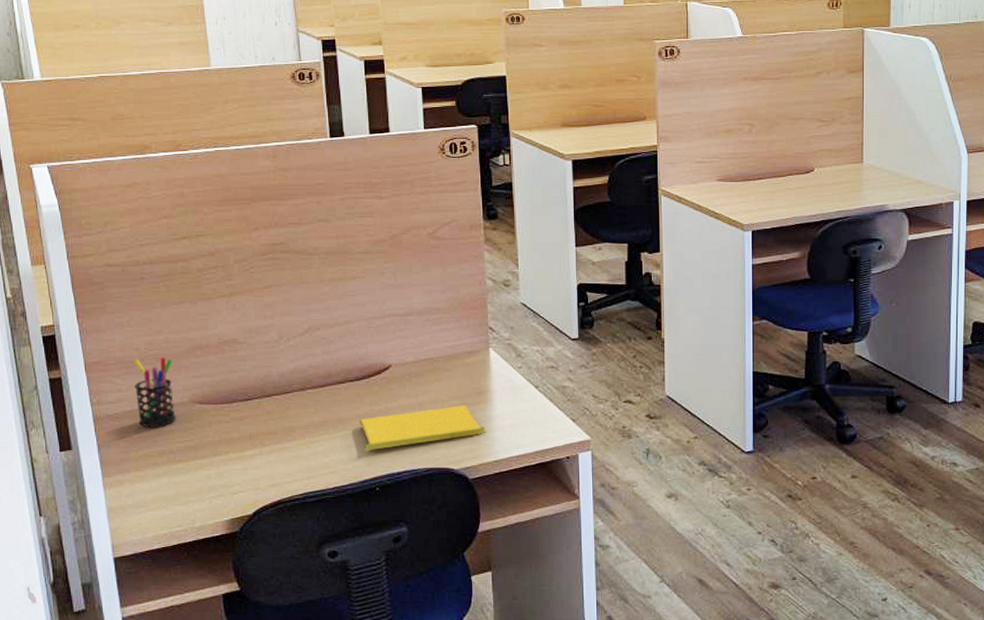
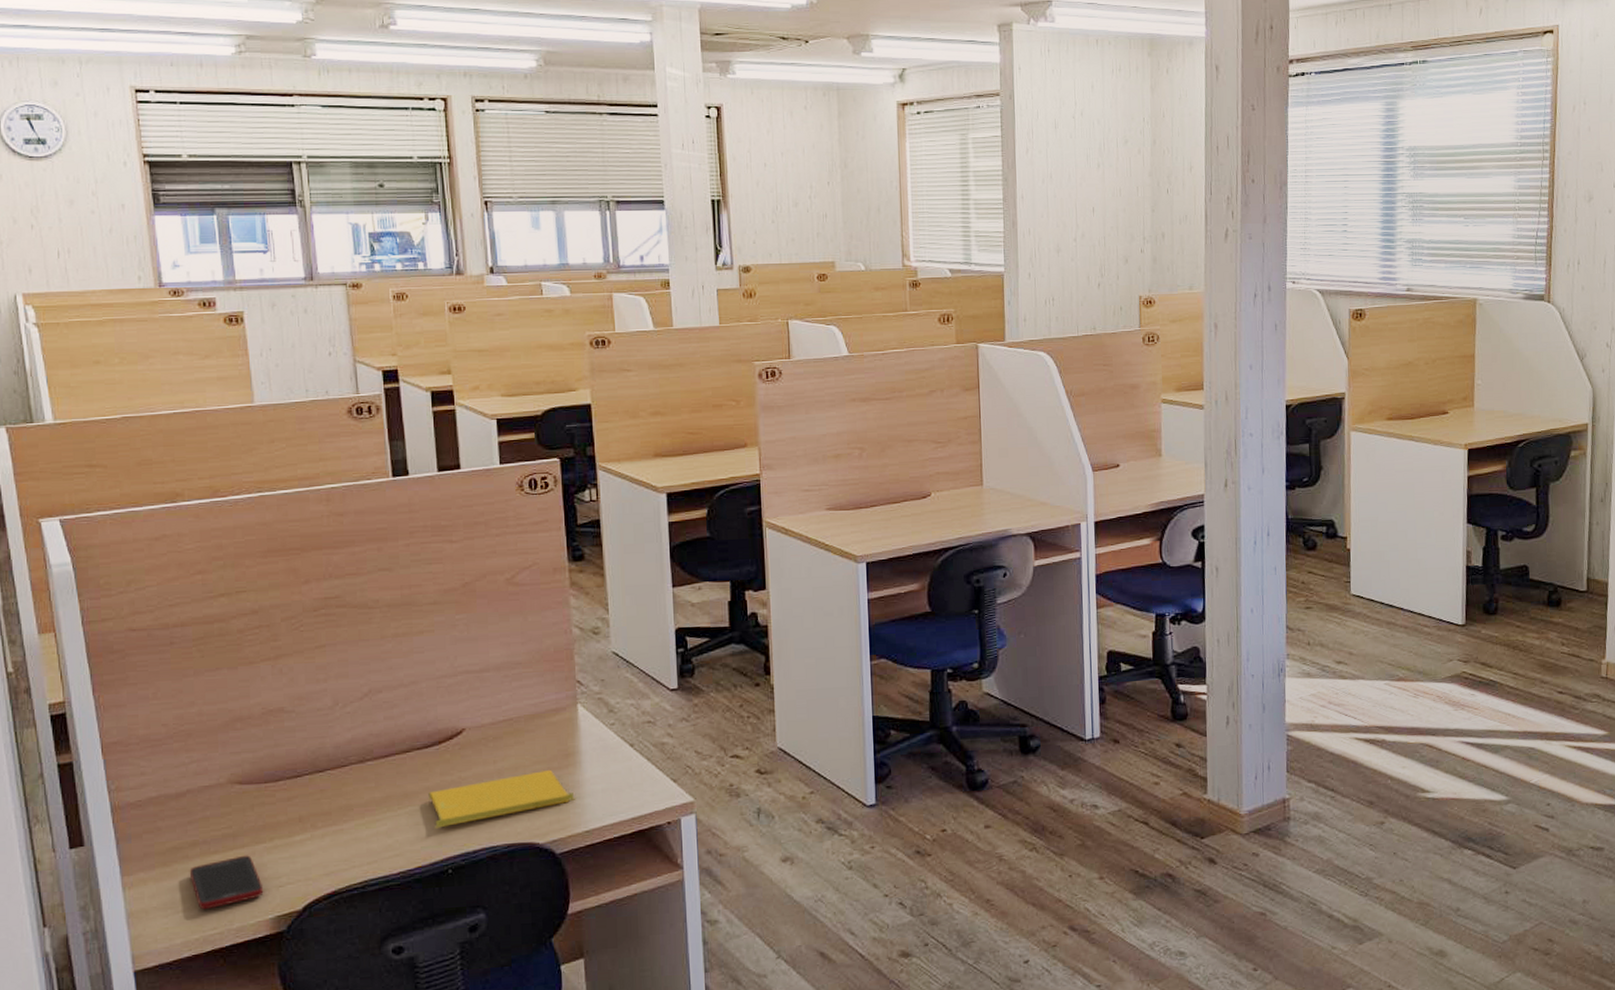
pen holder: present [134,356,176,428] -> none [160,731,211,815]
cell phone: none [158,465,220,510] -> present [189,855,264,910]

